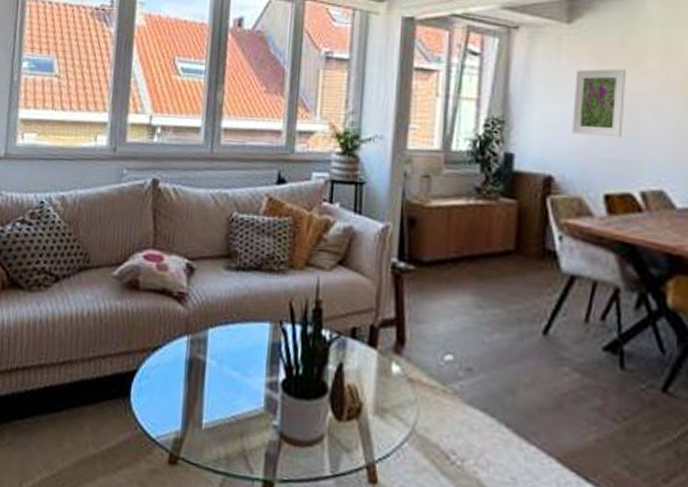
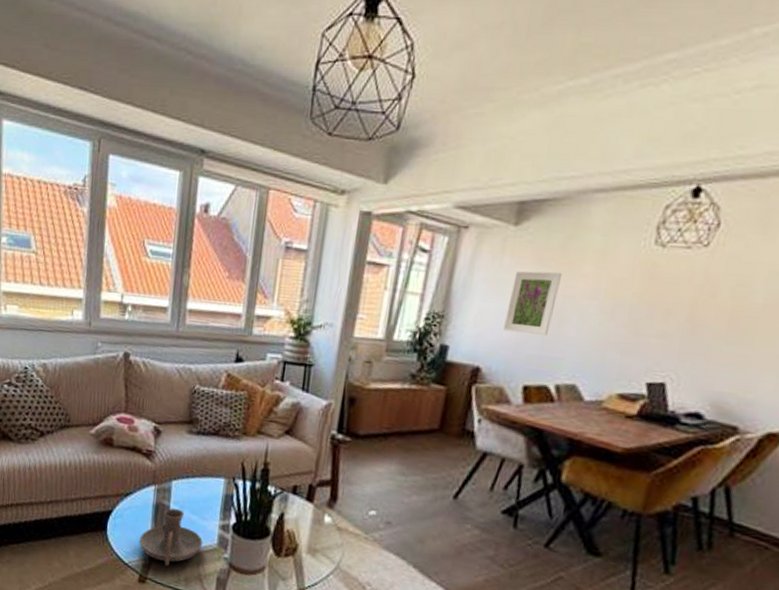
candle holder: none [169,363,246,441] -> present [139,508,203,567]

